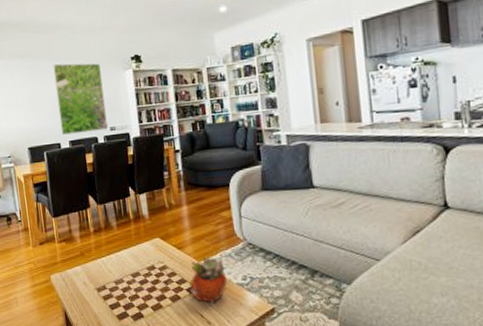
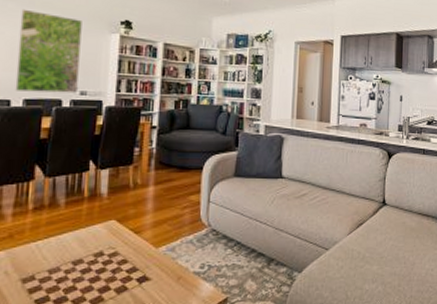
succulent planter: present [189,256,228,304] -> none [141,241,185,295]

